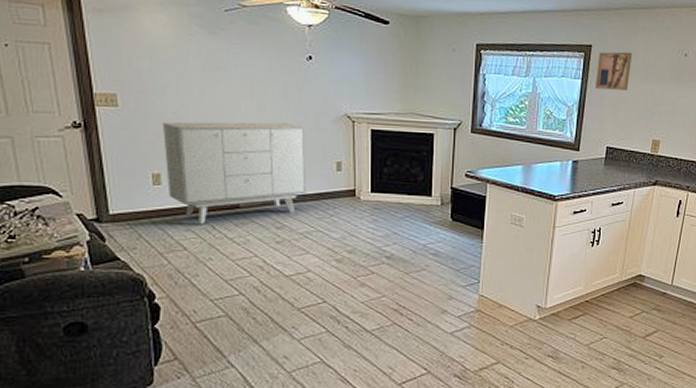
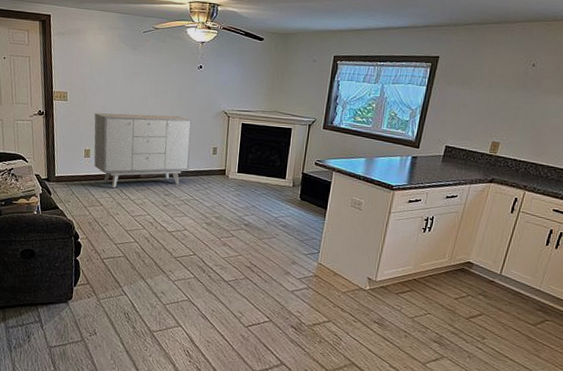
wall art: present [595,51,632,90] -> none [439,62,479,97]

